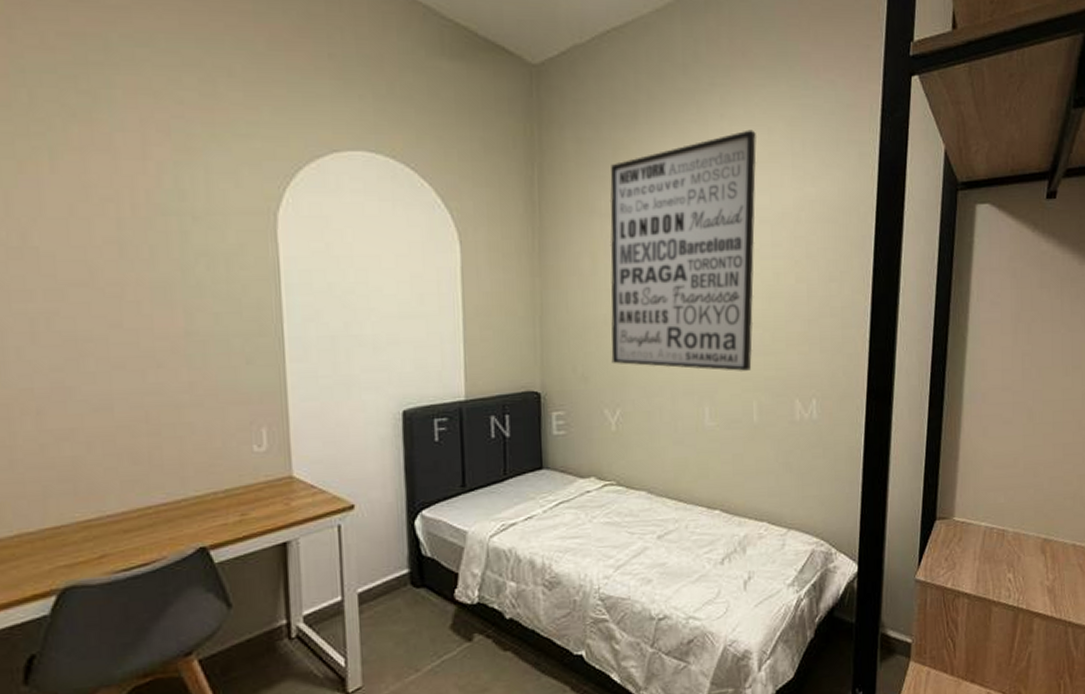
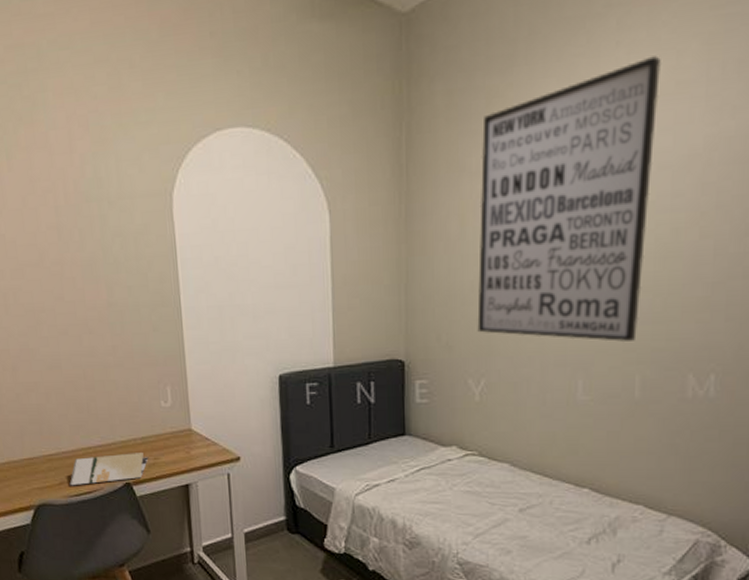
brochure: none [115,509,232,559] -> present [69,453,148,486]

